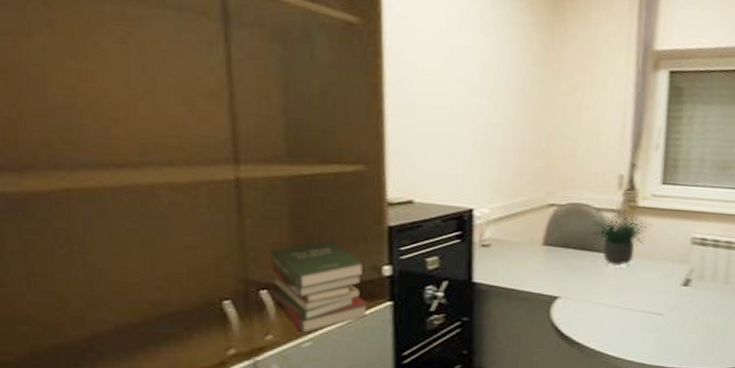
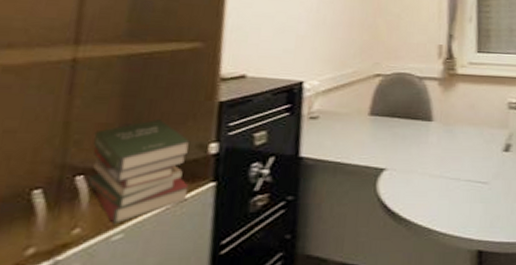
potted plant: present [592,199,651,267] -> none [416,68,470,135]

